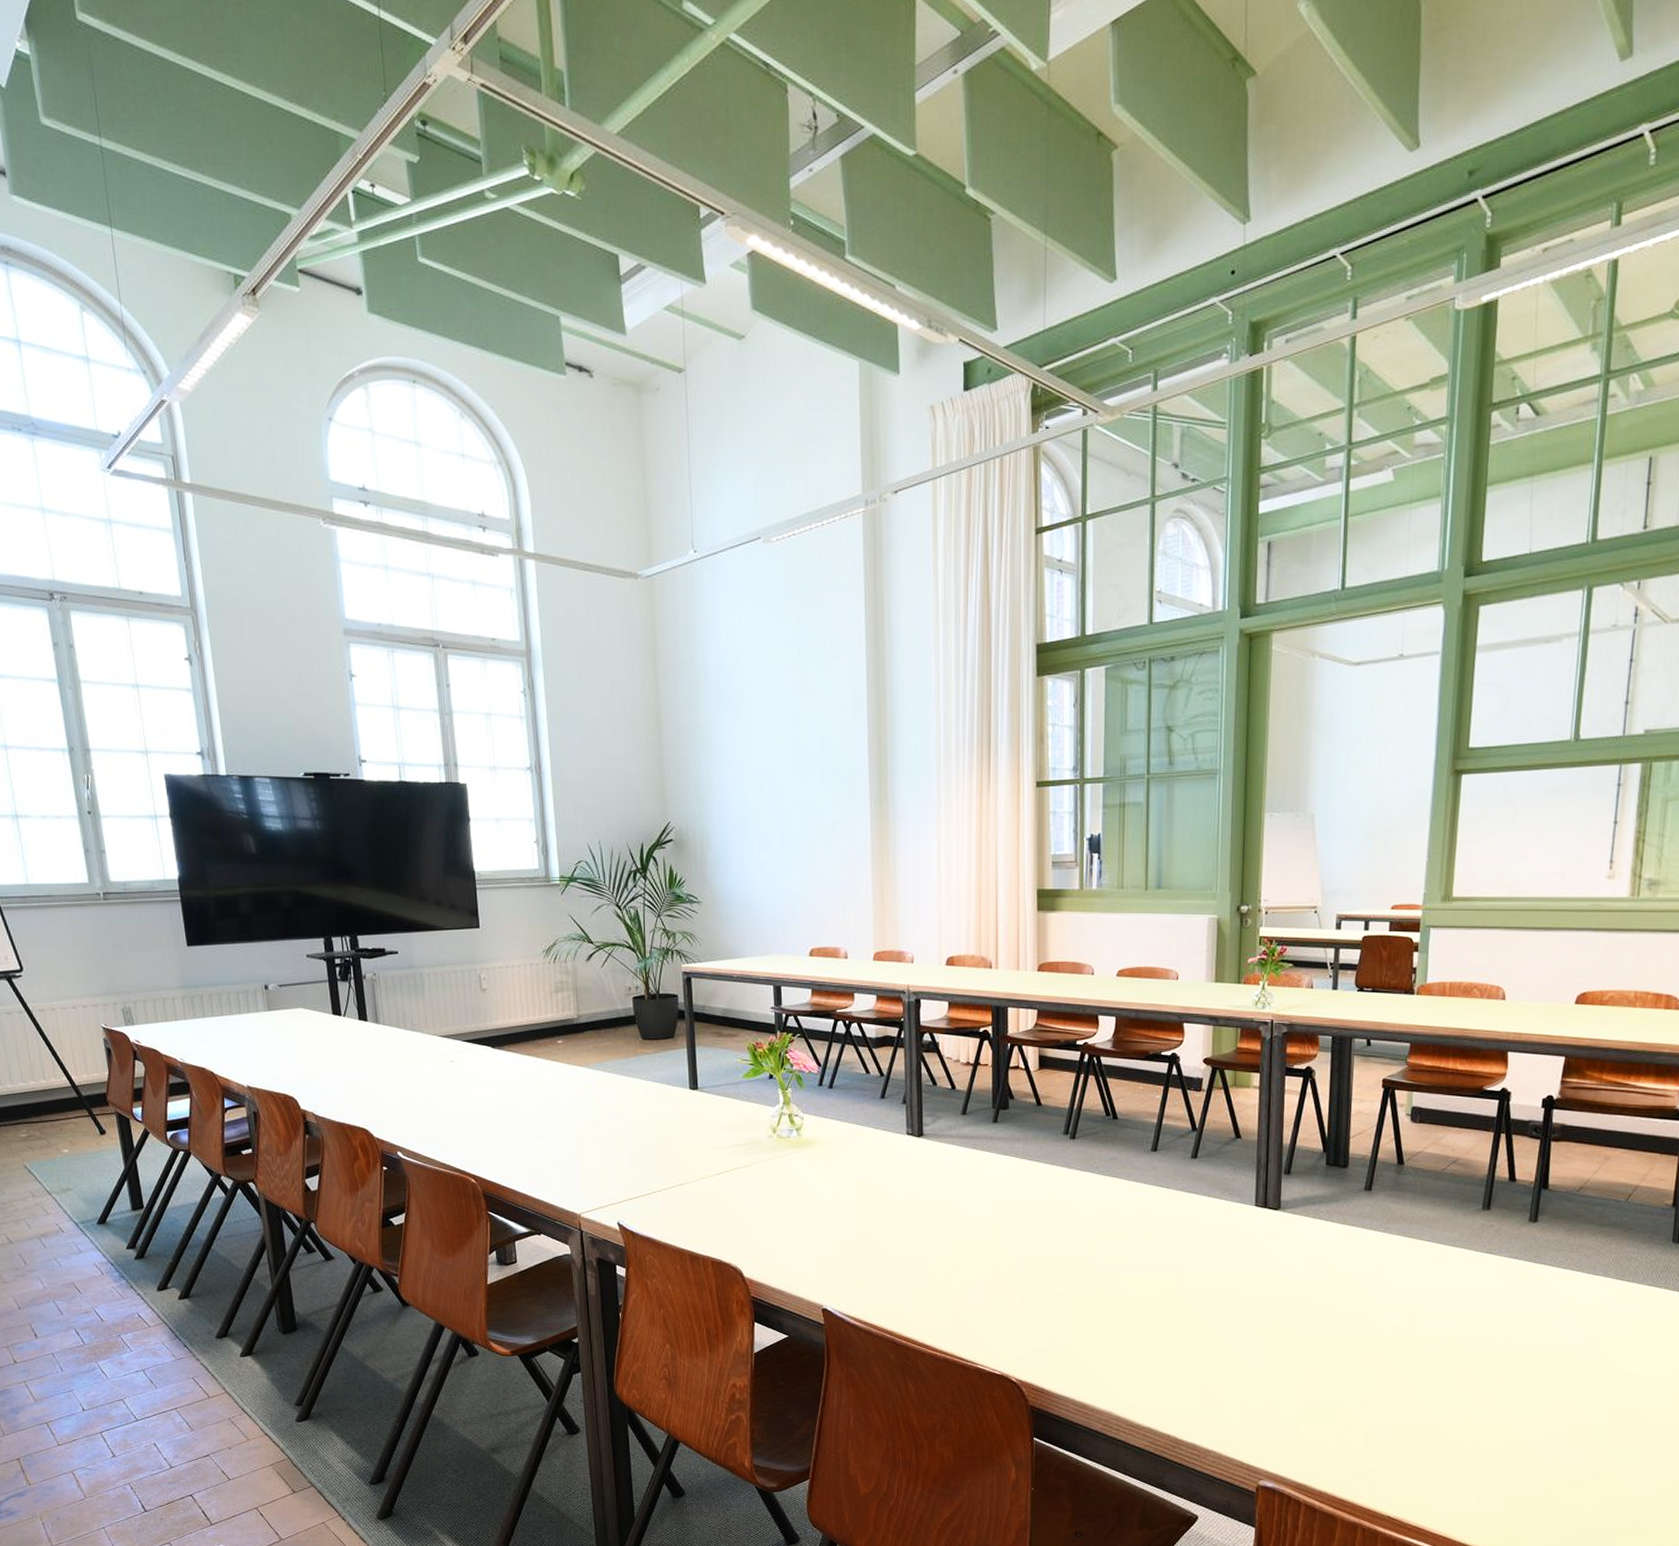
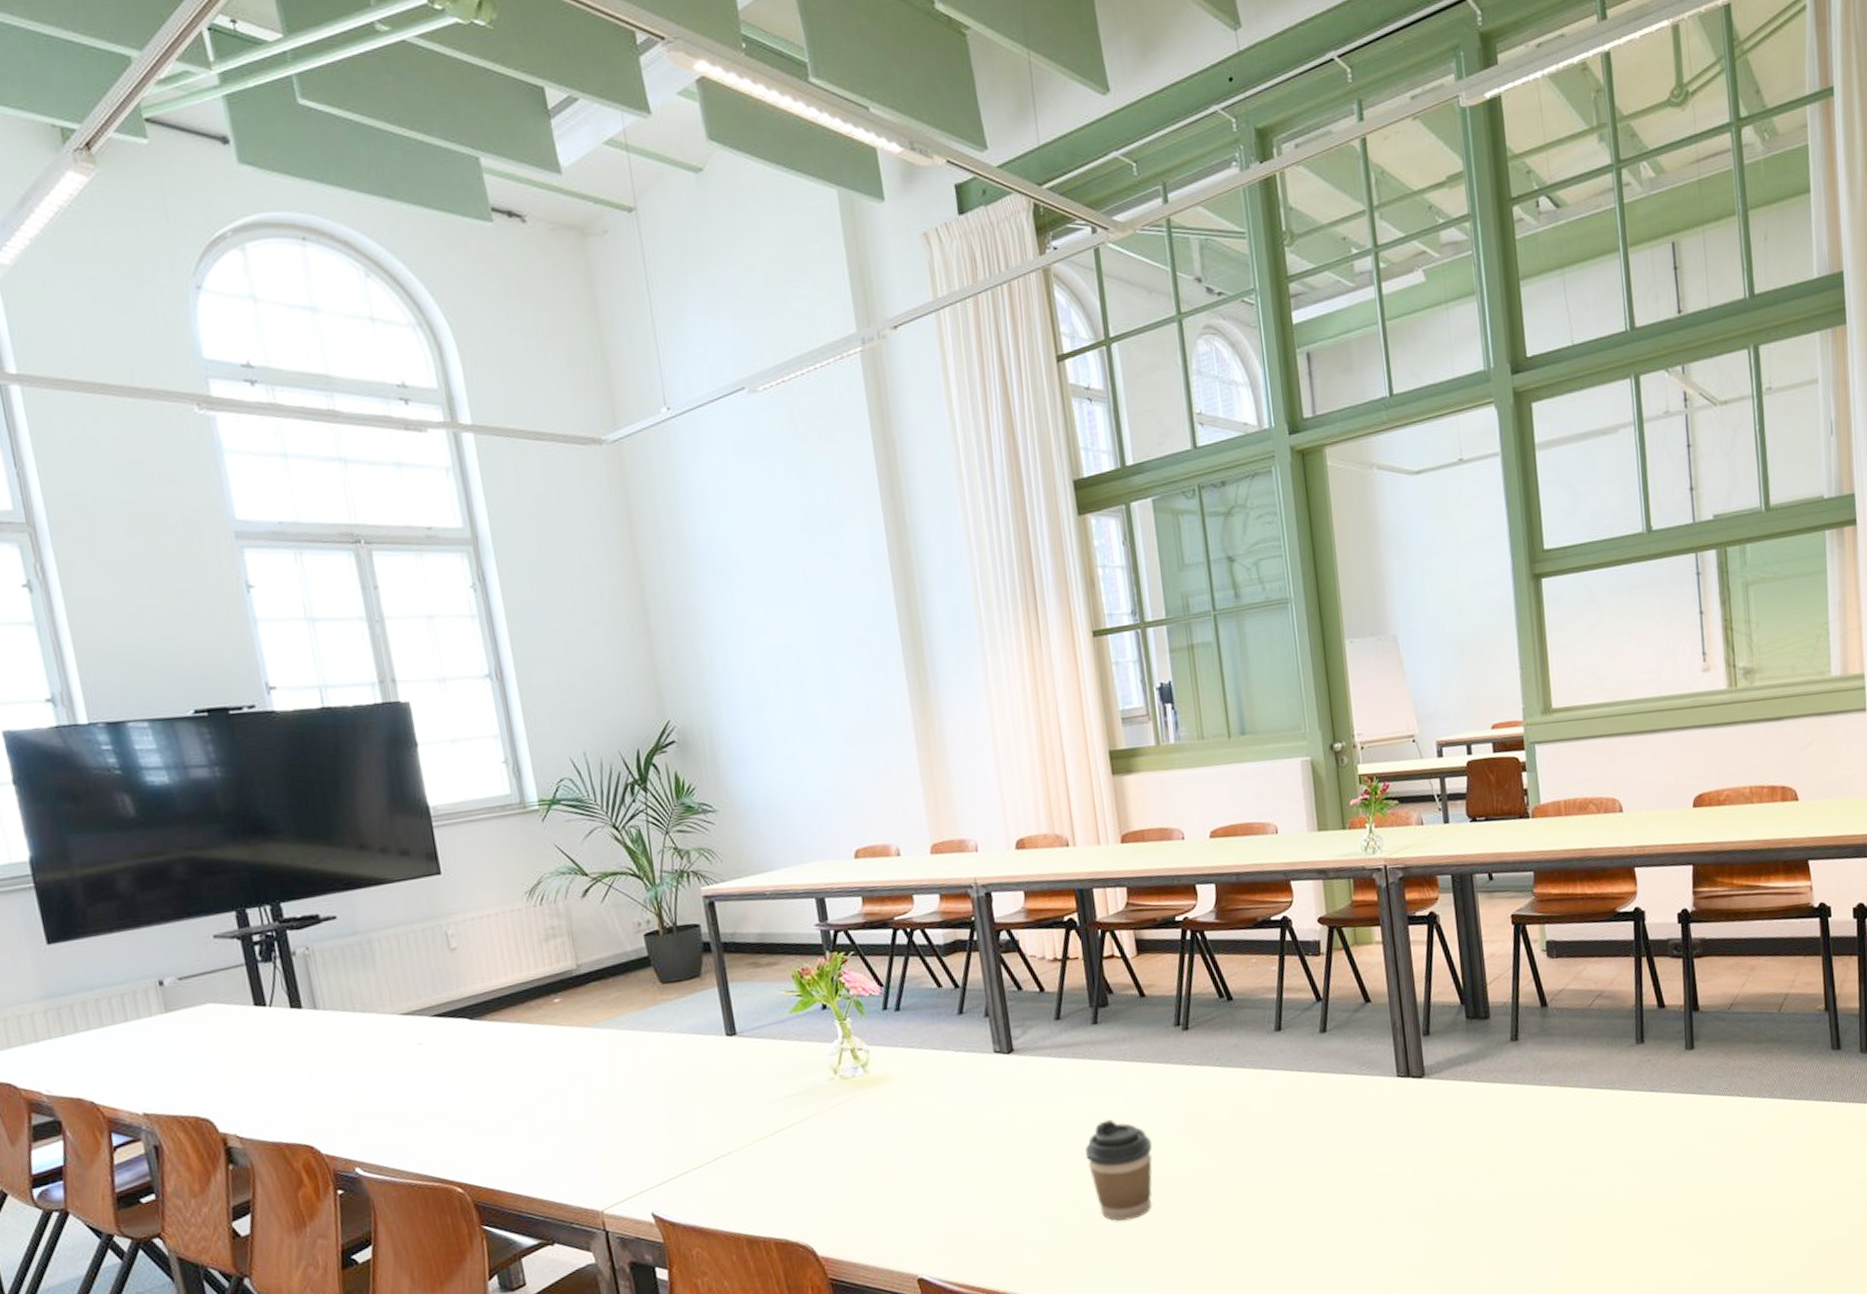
coffee cup: none [973,1204,1031,1290] -> present [1084,1119,1153,1221]

